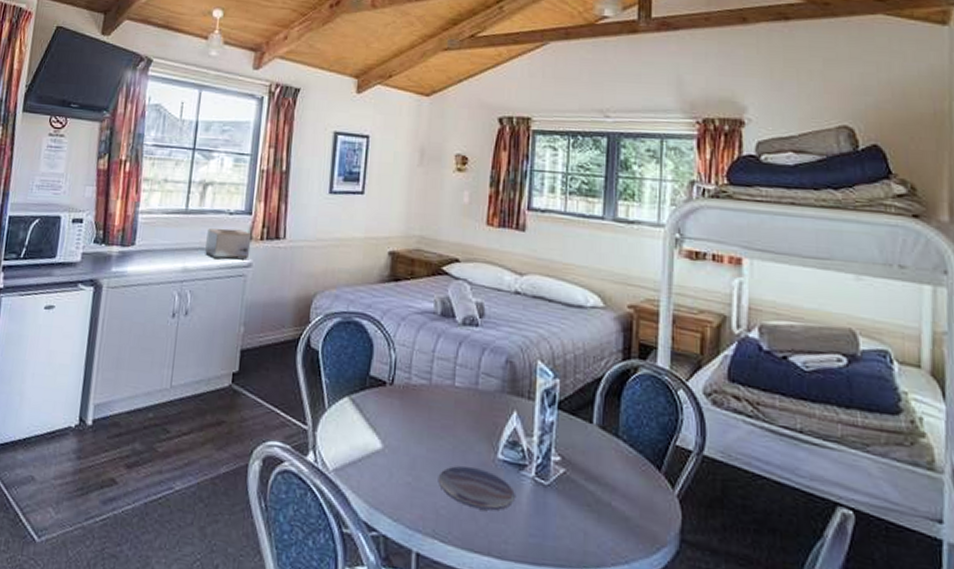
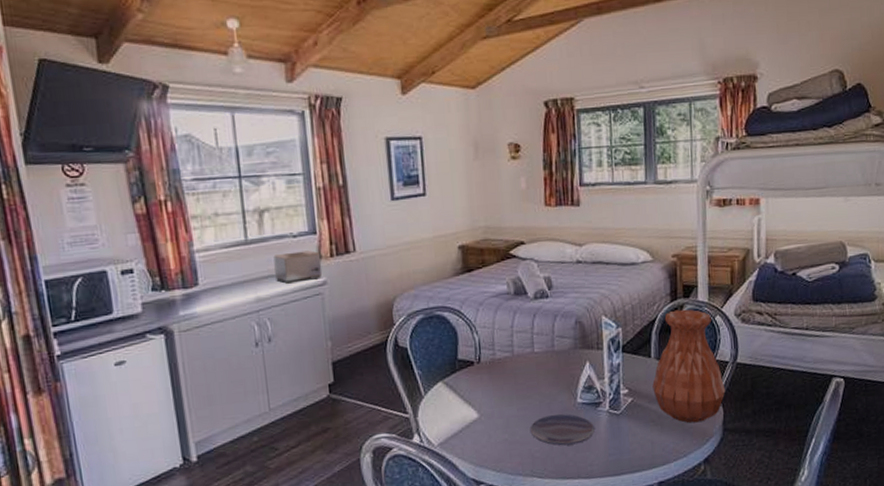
vase: none [592,371,687,522] -> present [652,309,726,423]

